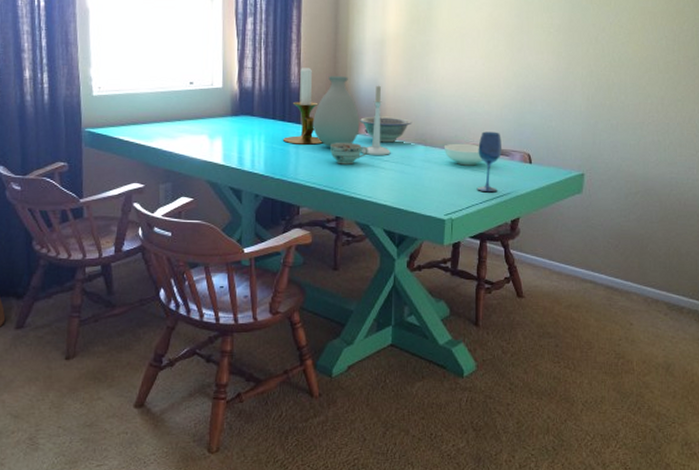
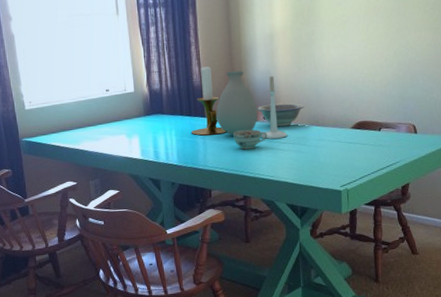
bowl: present [443,143,483,166] -> none [335,120,372,141]
wineglass: present [476,131,503,193] -> none [366,107,389,163]

